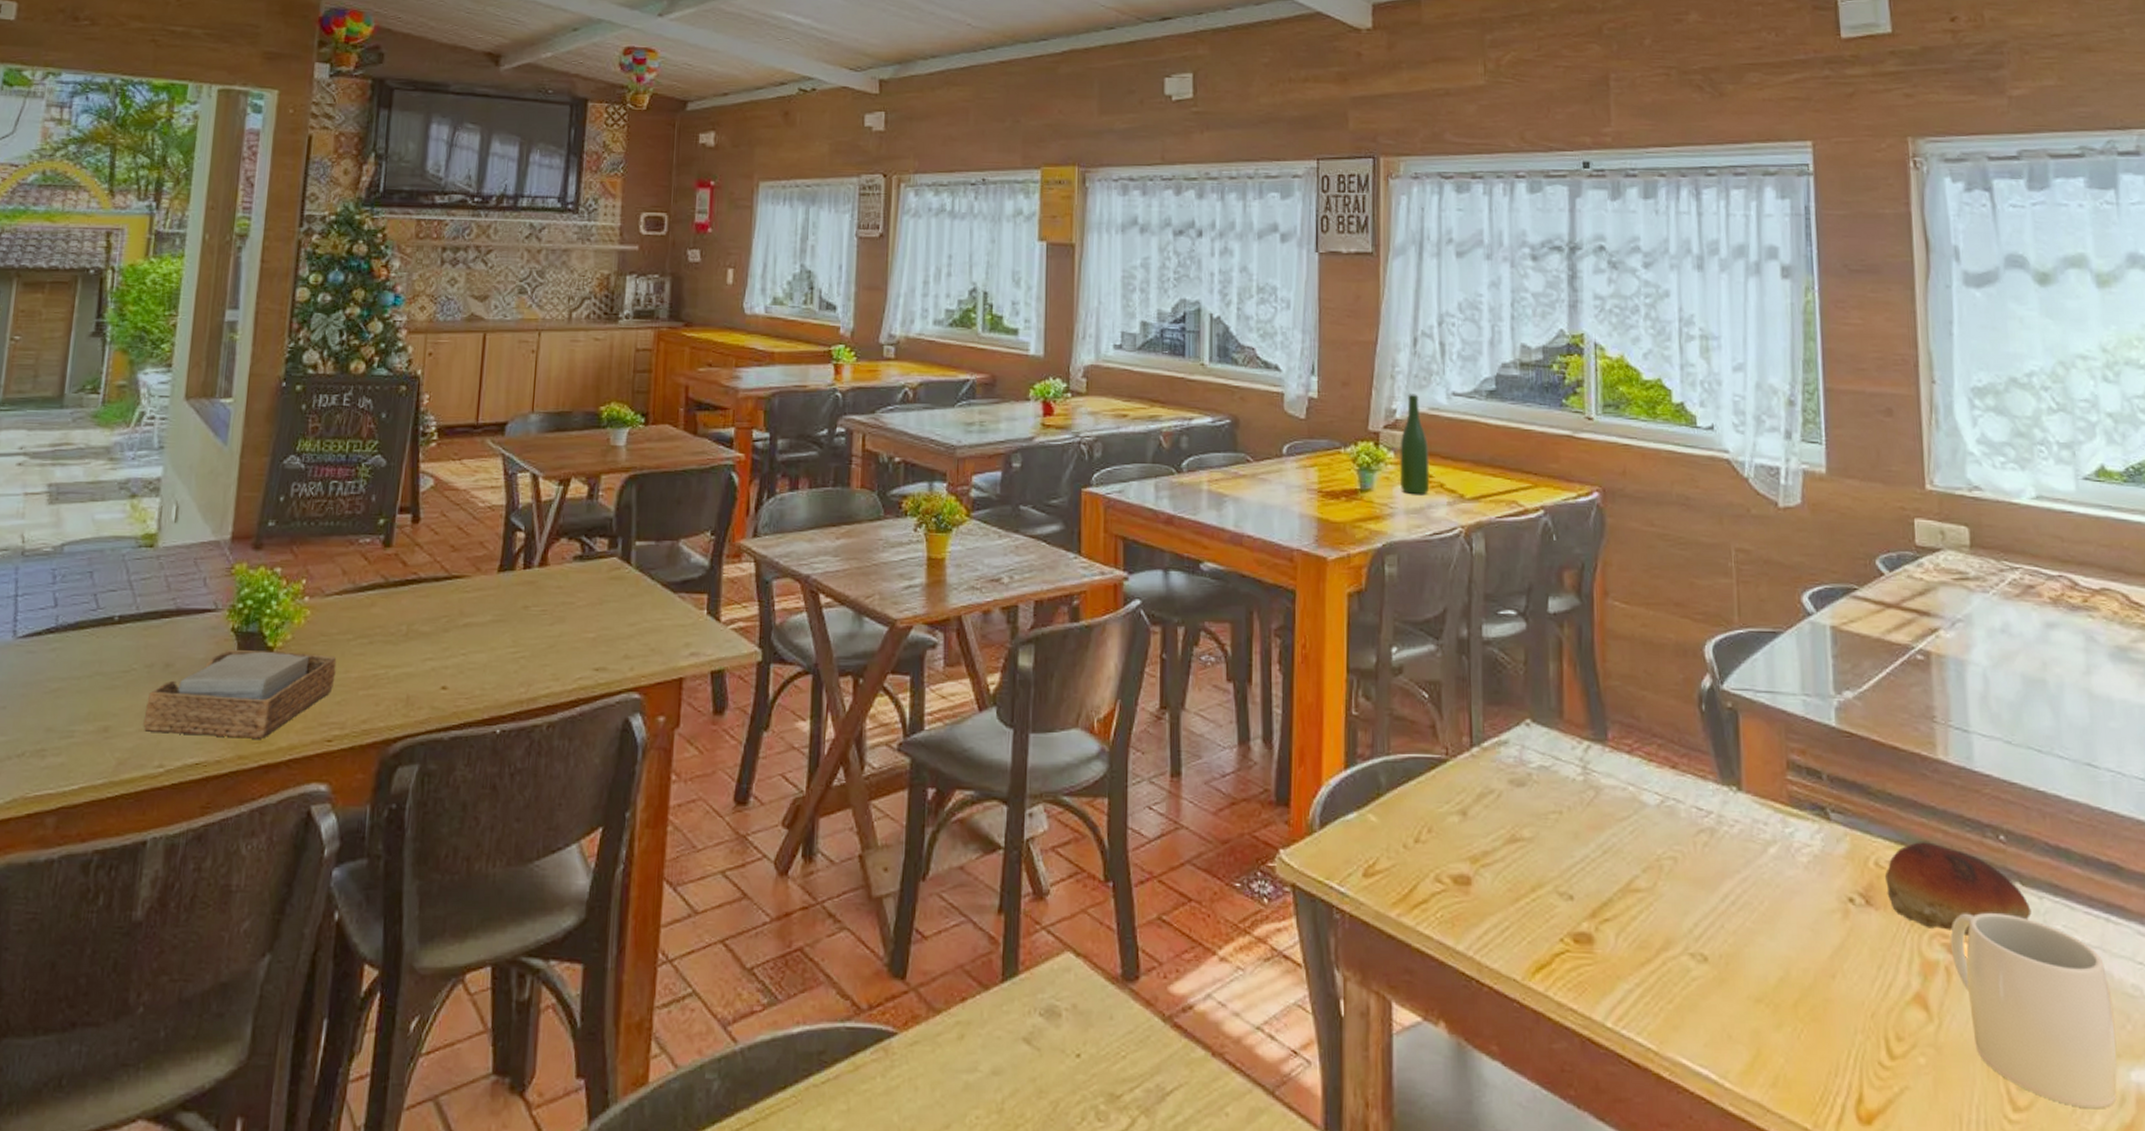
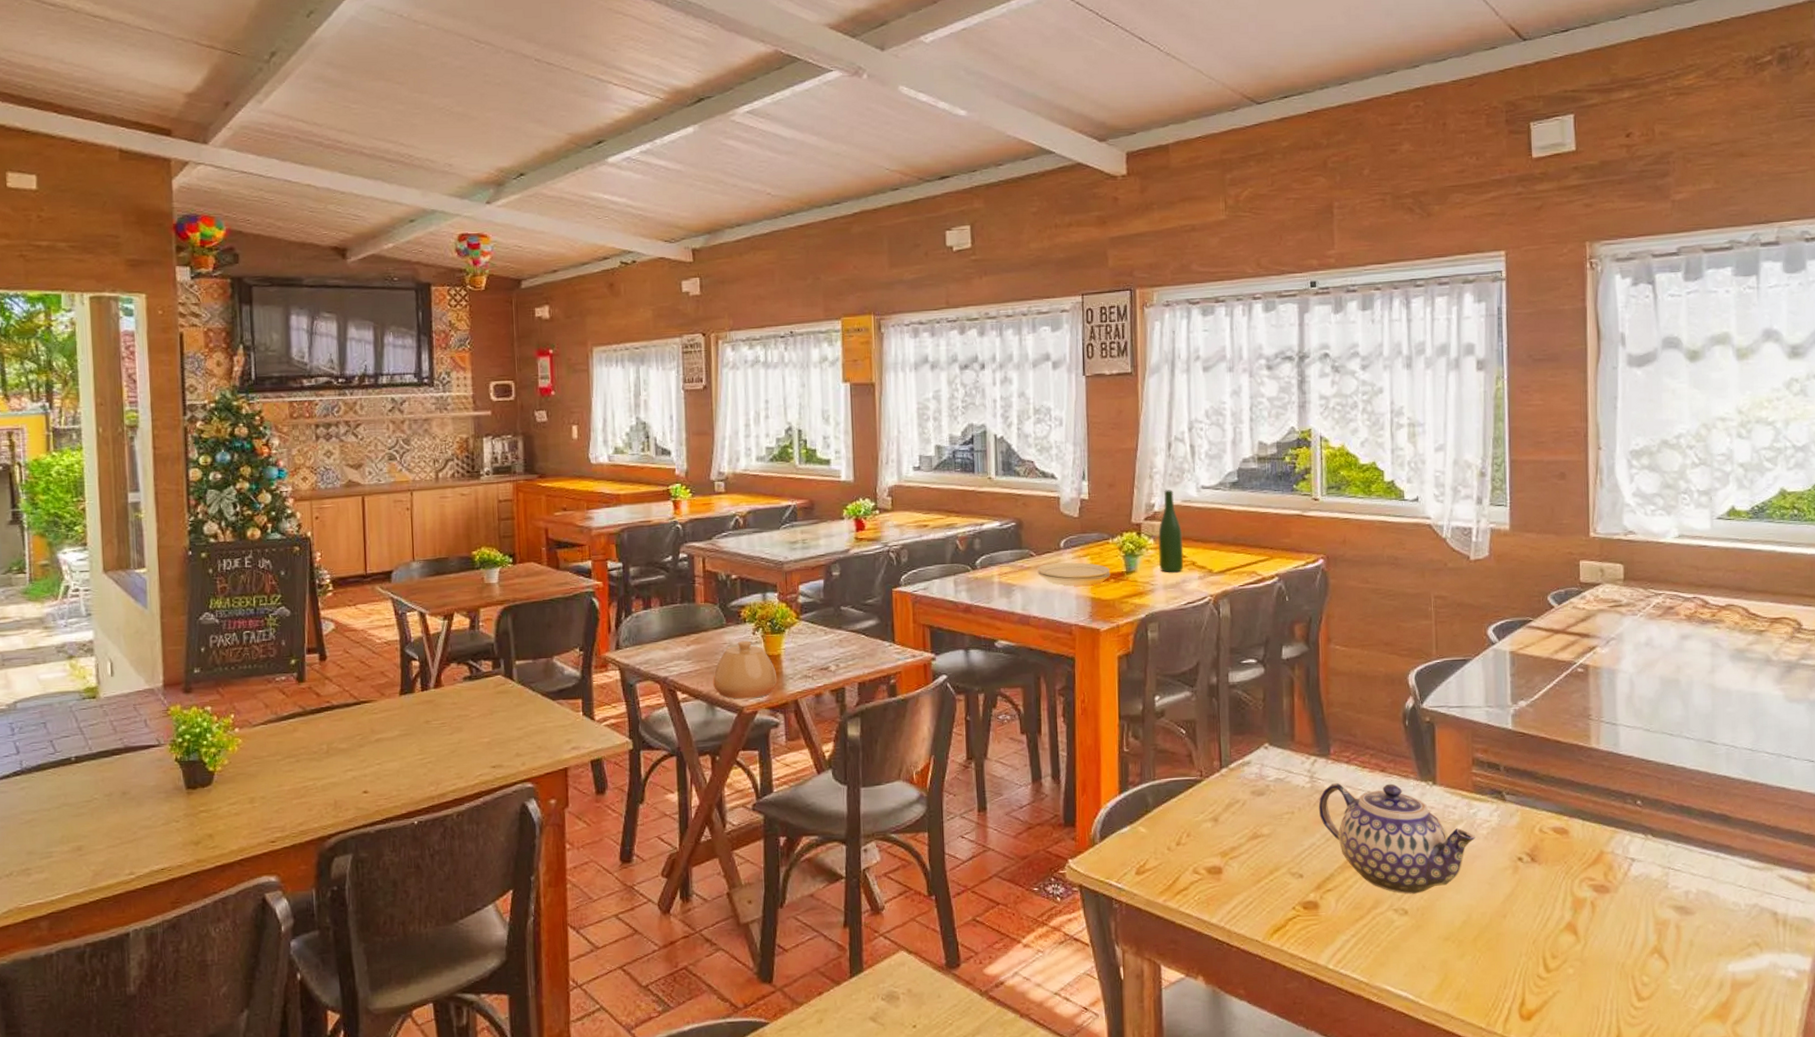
napkin holder: present [143,649,337,739] -> none [111,773,271,847]
sugar bowl: none [862,538,939,610] -> present [712,641,778,699]
plate: none [1254,472,1342,503] -> present [1037,562,1111,586]
teapot: none [1593,778,1793,935] -> present [1318,783,1476,894]
bread roll: present [1884,842,2032,935] -> none [1546,811,1659,877]
mug: present [1950,912,2117,1109] -> none [1595,858,1719,994]

